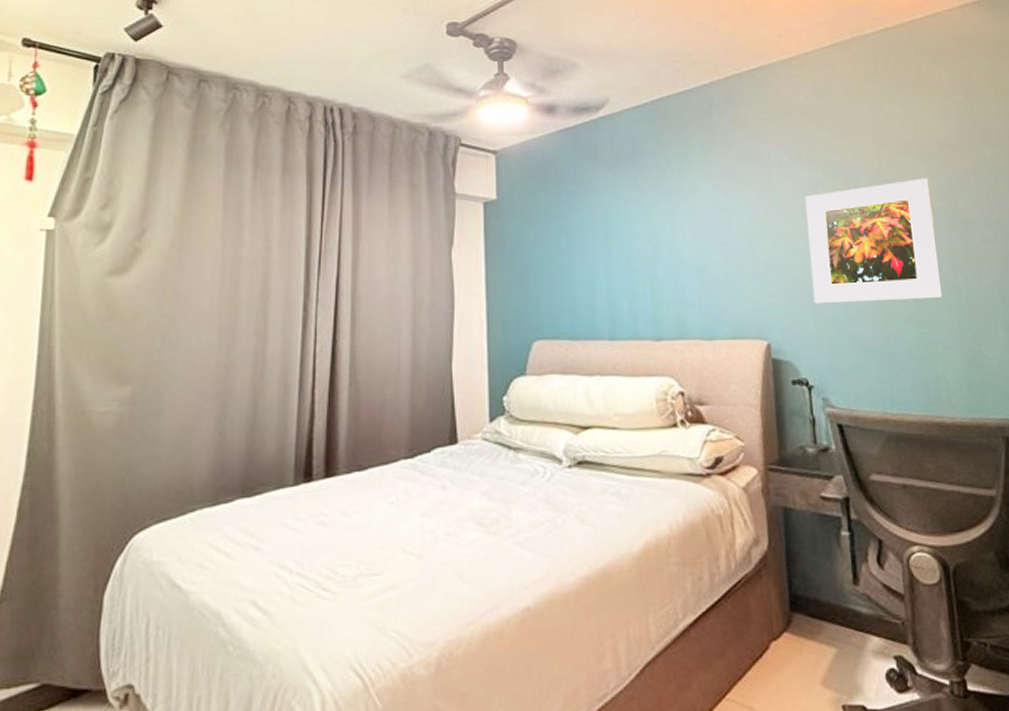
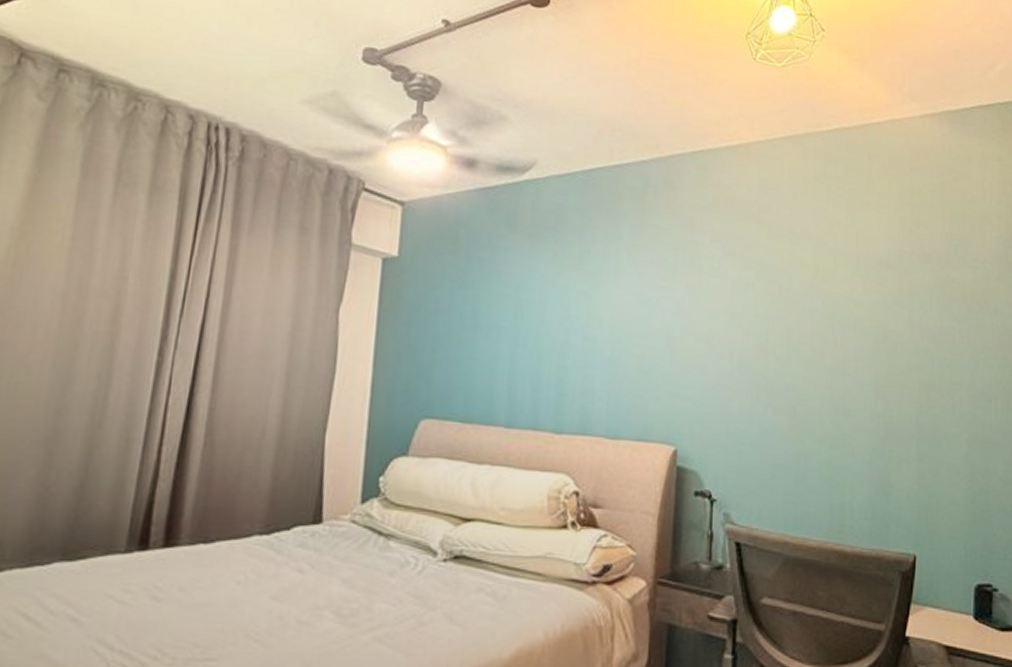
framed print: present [805,178,943,303] -> none [728,293,863,422]

